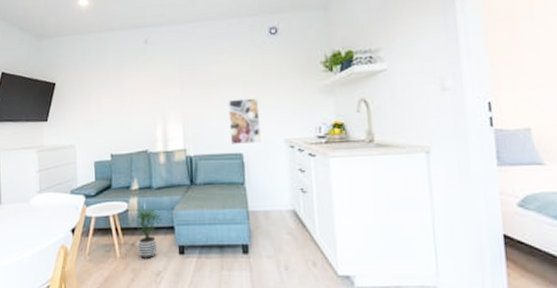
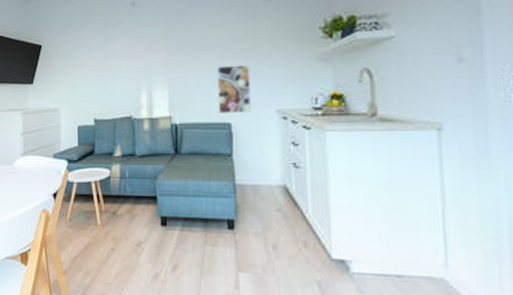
potted plant: present [131,208,163,259] -> none [113,176,146,228]

